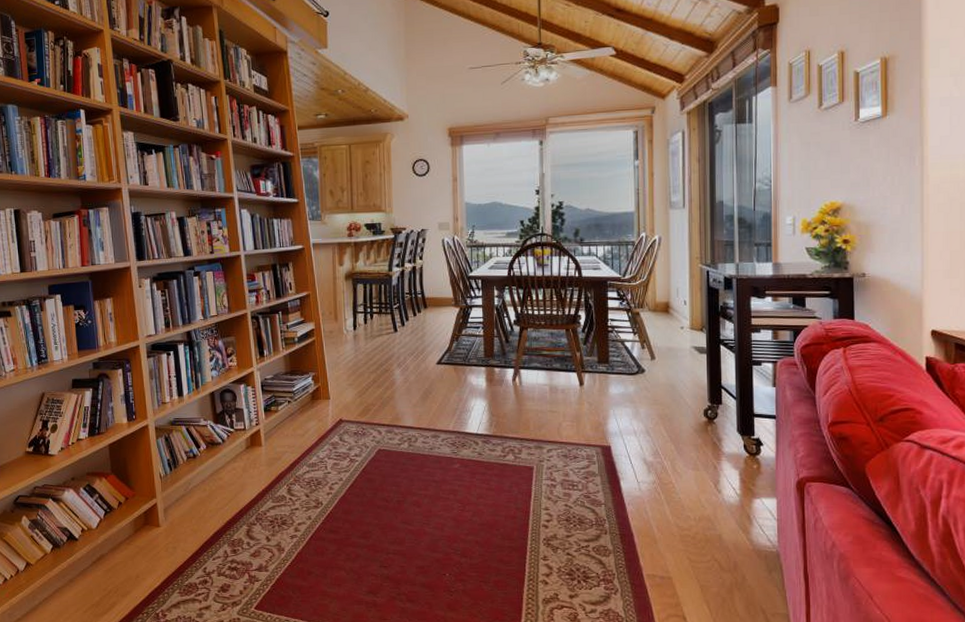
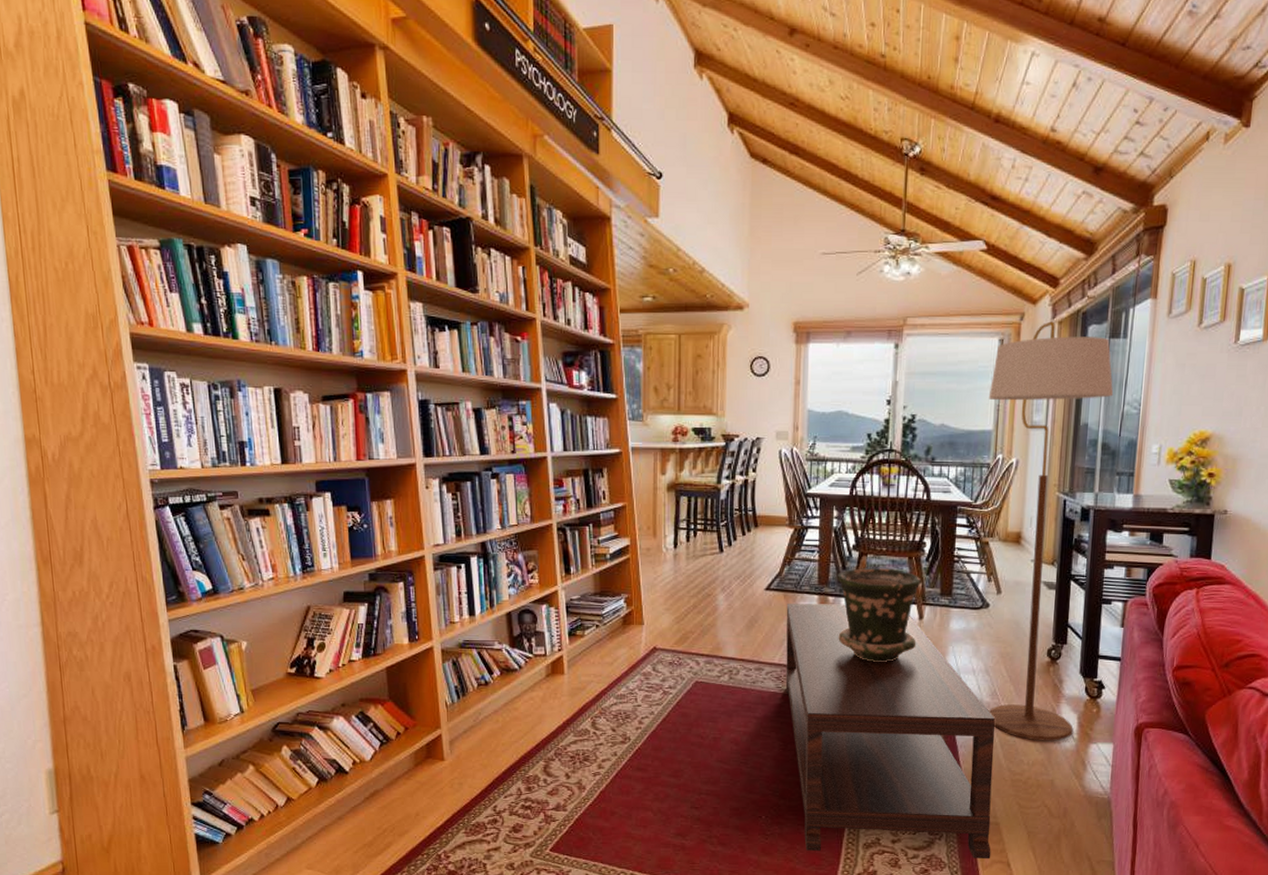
coffee table: none [457,374,666,613] -> present [785,604,995,859]
flower pot: none [502,340,579,427] -> present [838,568,921,662]
floor lamp: none [628,112,745,497] -> present [988,321,1114,741]

